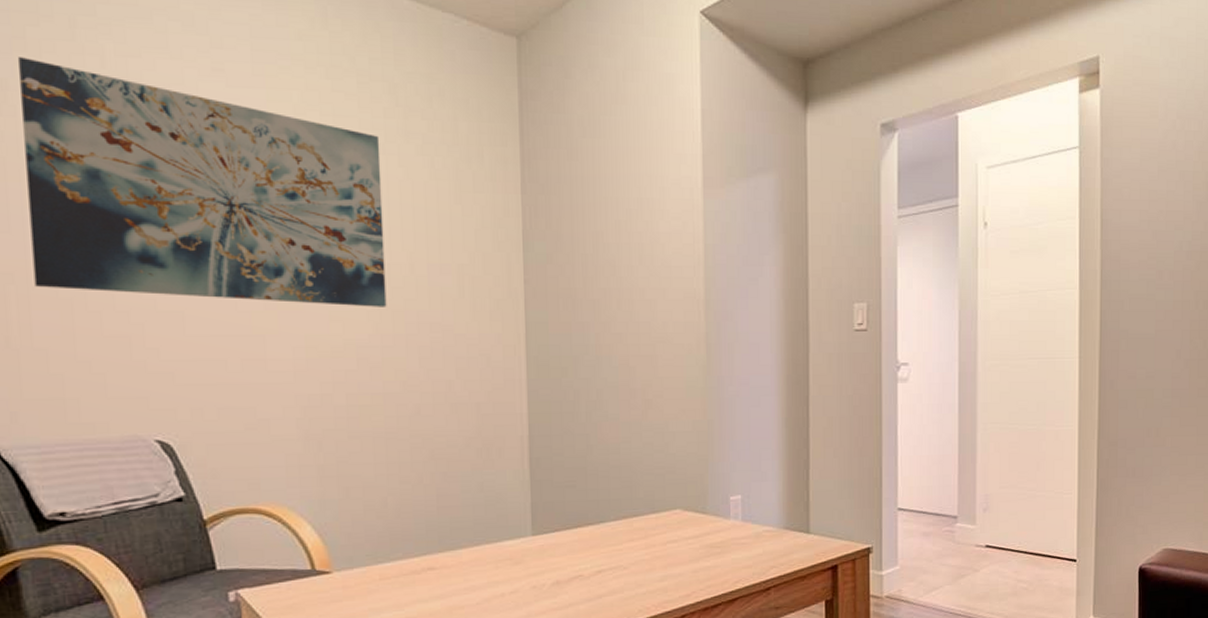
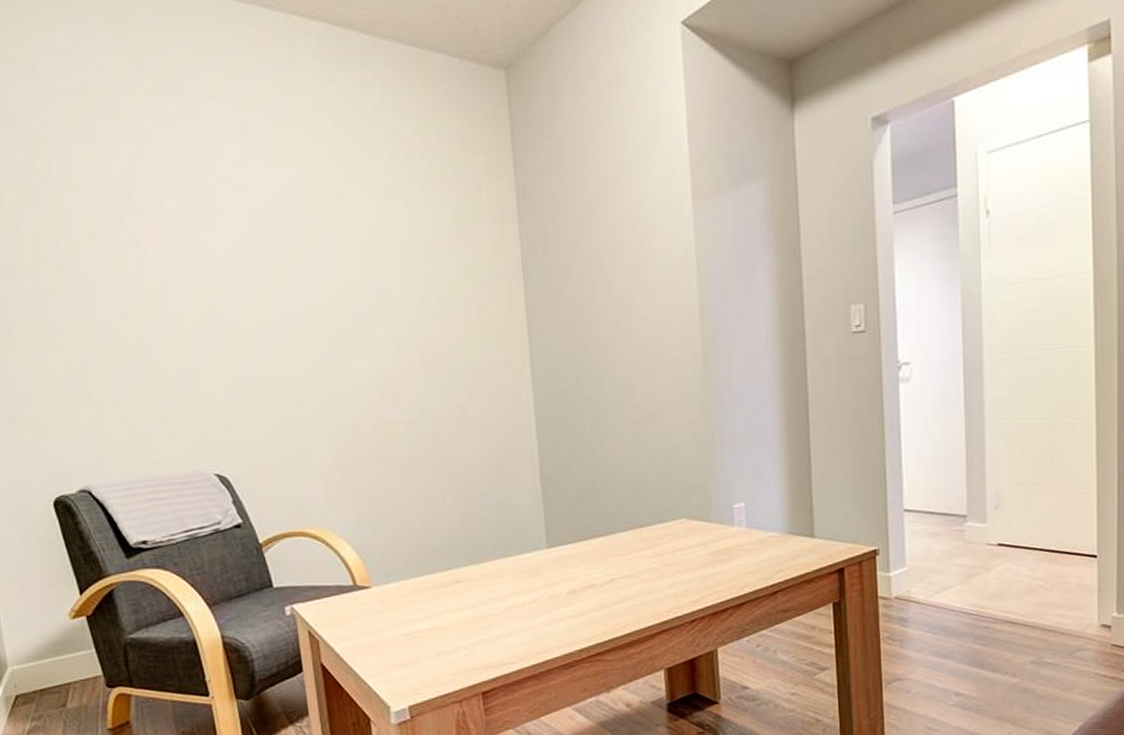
wall art: present [19,57,387,307] -> none [76,138,403,344]

